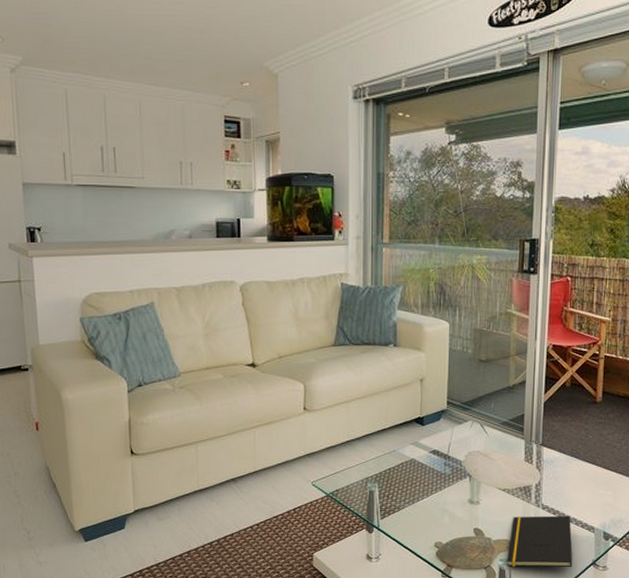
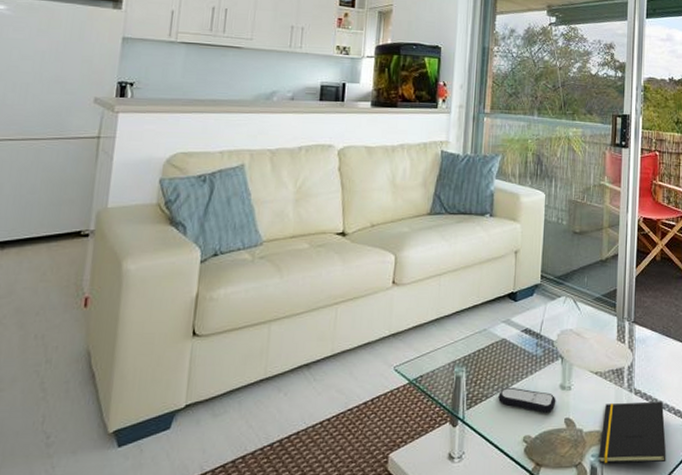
remote control: none [410,501,465,524] -> present [498,387,556,414]

